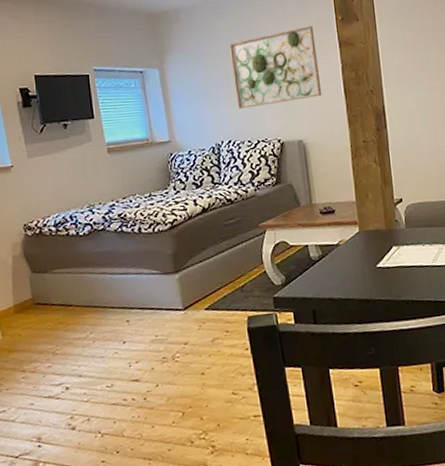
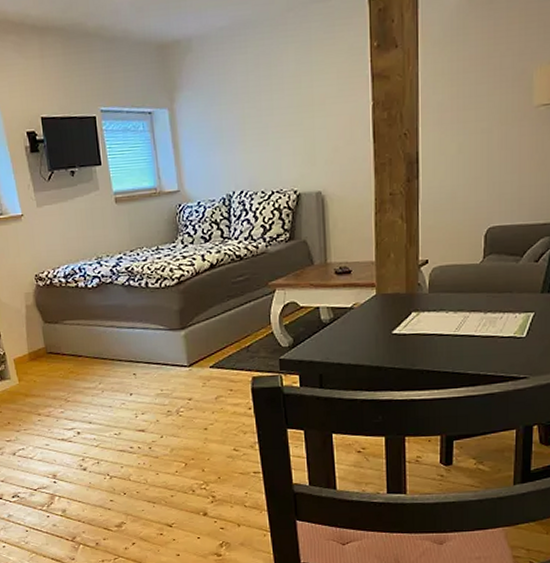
wall art: present [228,25,322,109] -> none [245,54,347,155]

